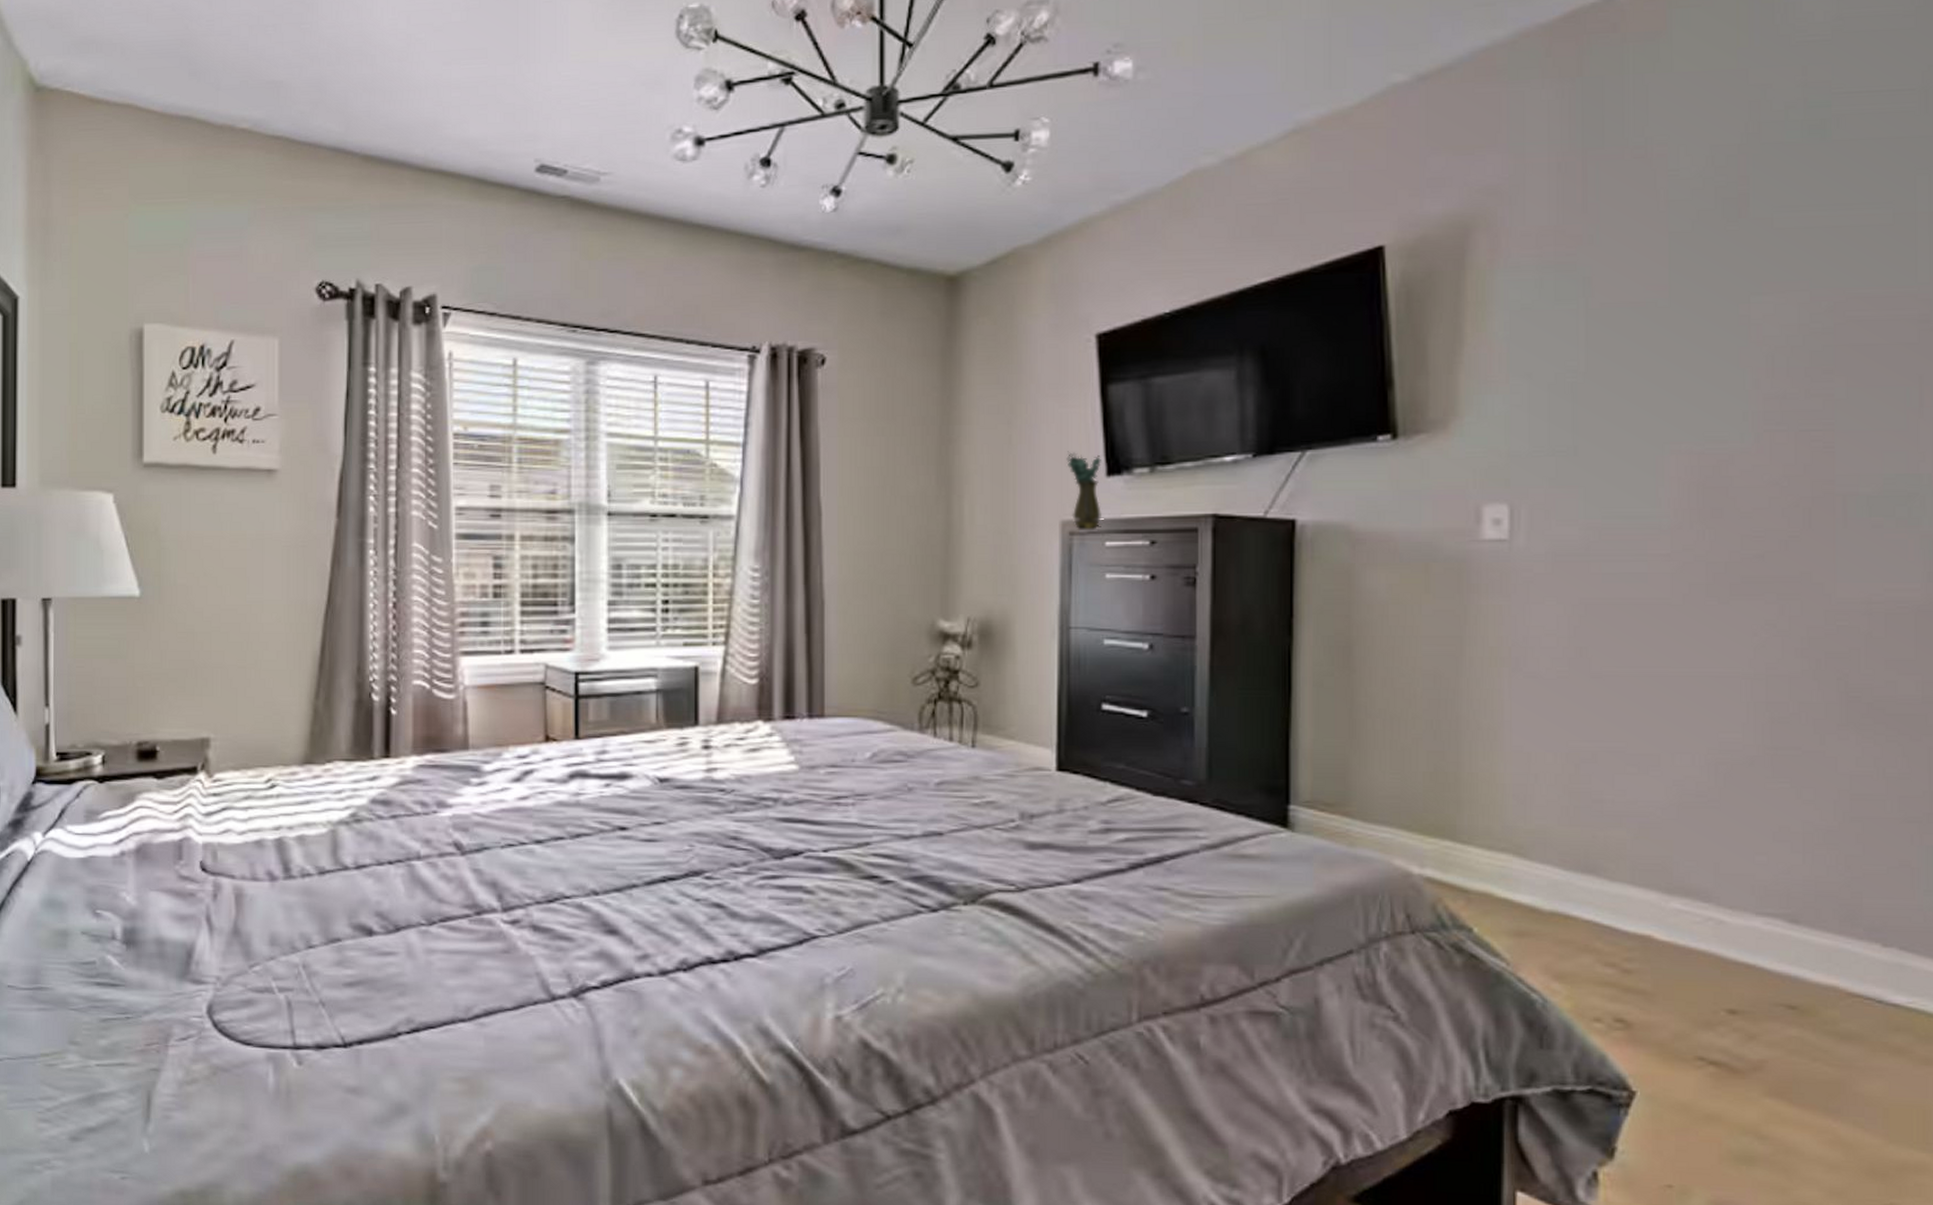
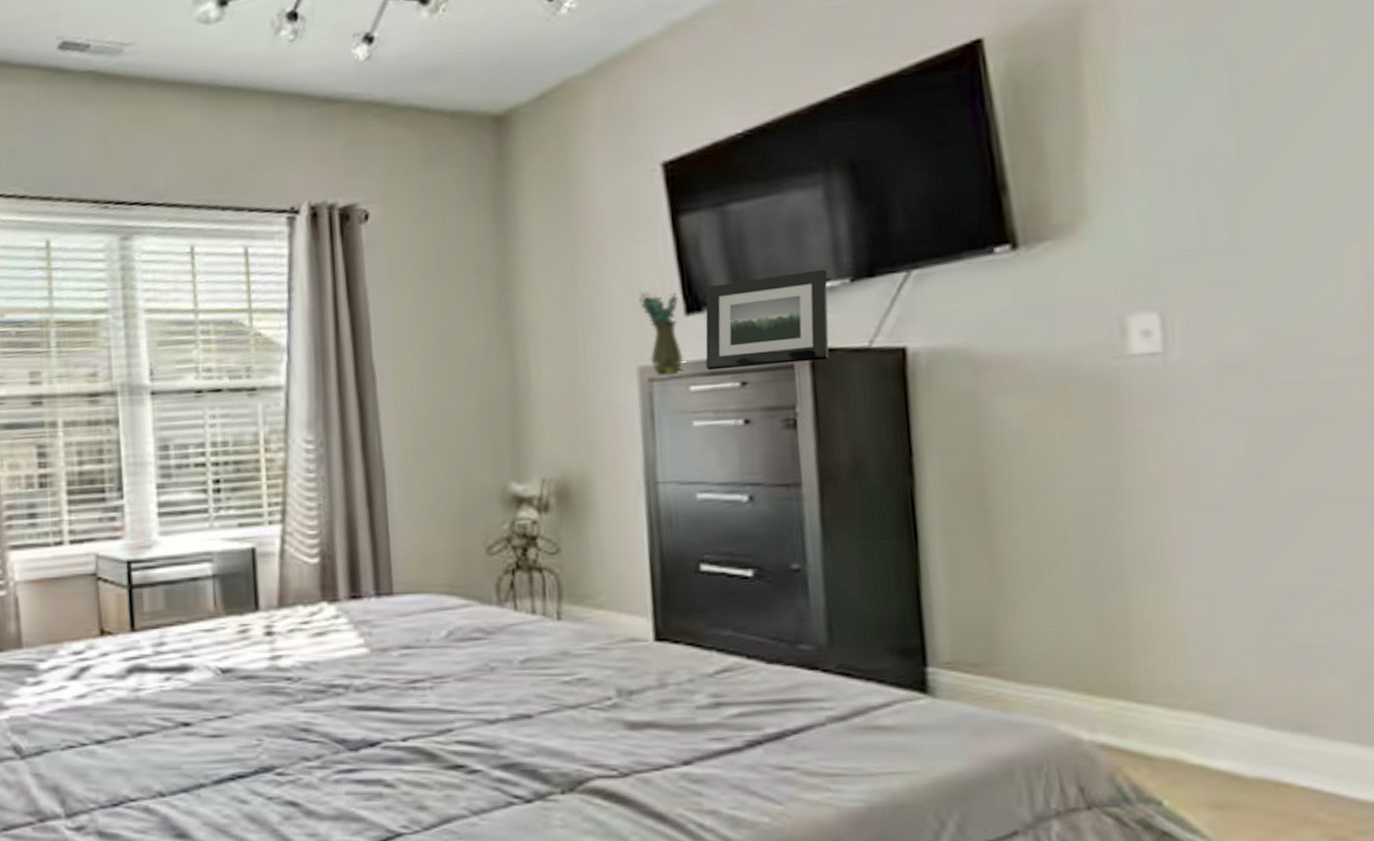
picture frame: none [1121,443,1233,528] -> present [705,269,829,371]

